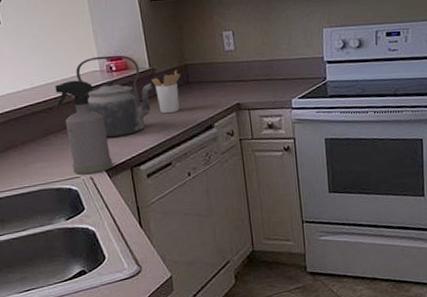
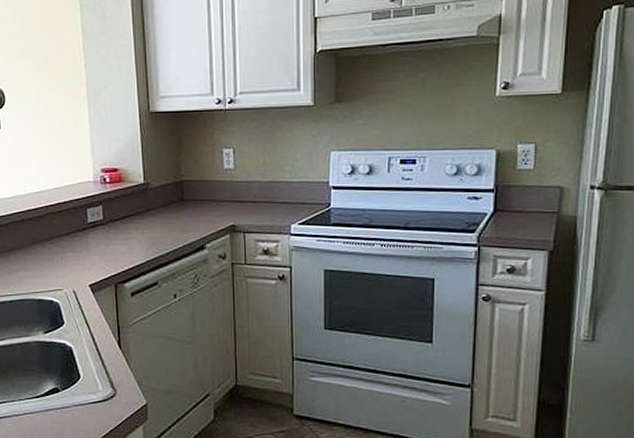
spray bottle: present [55,80,113,174] -> none [45,189,97,286]
kettle: present [76,54,153,138] -> none [69,166,145,251]
utensil holder: present [152,70,180,113] -> none [145,186,175,230]

